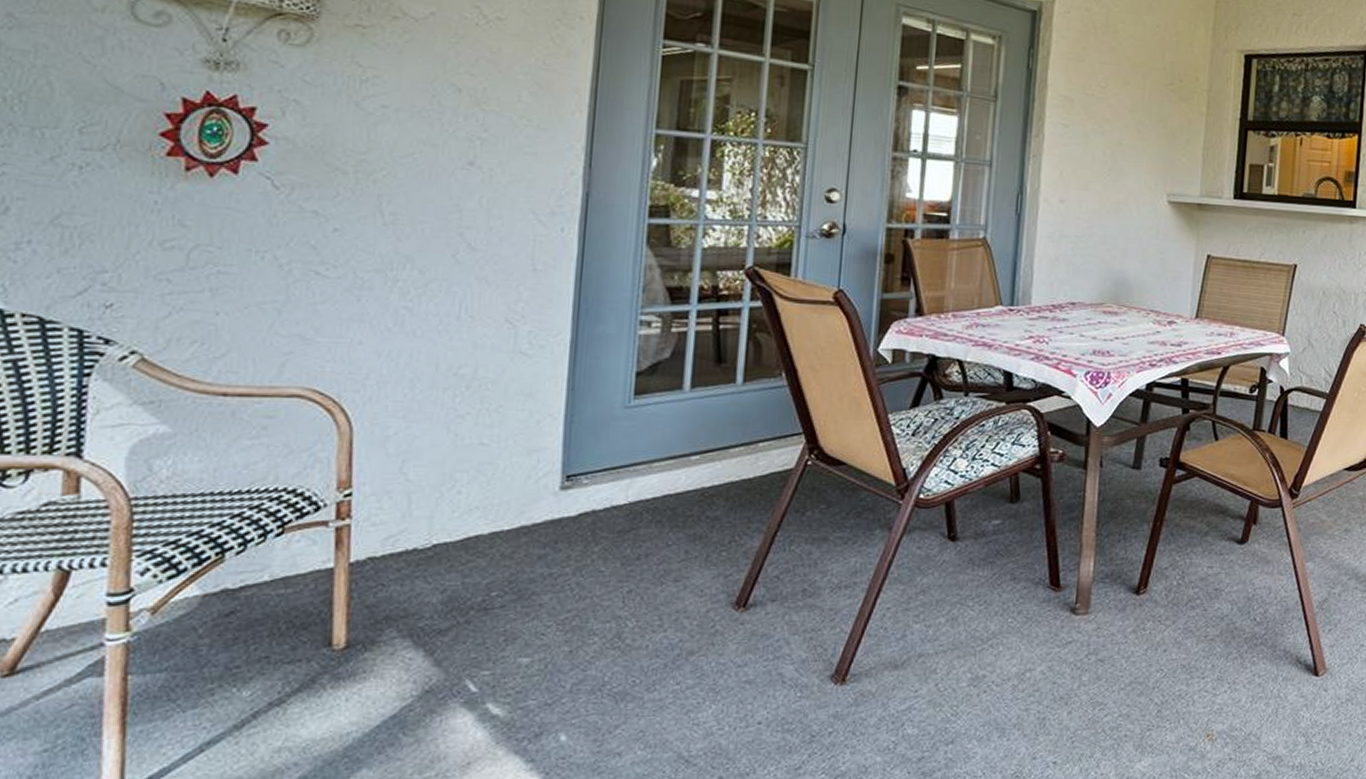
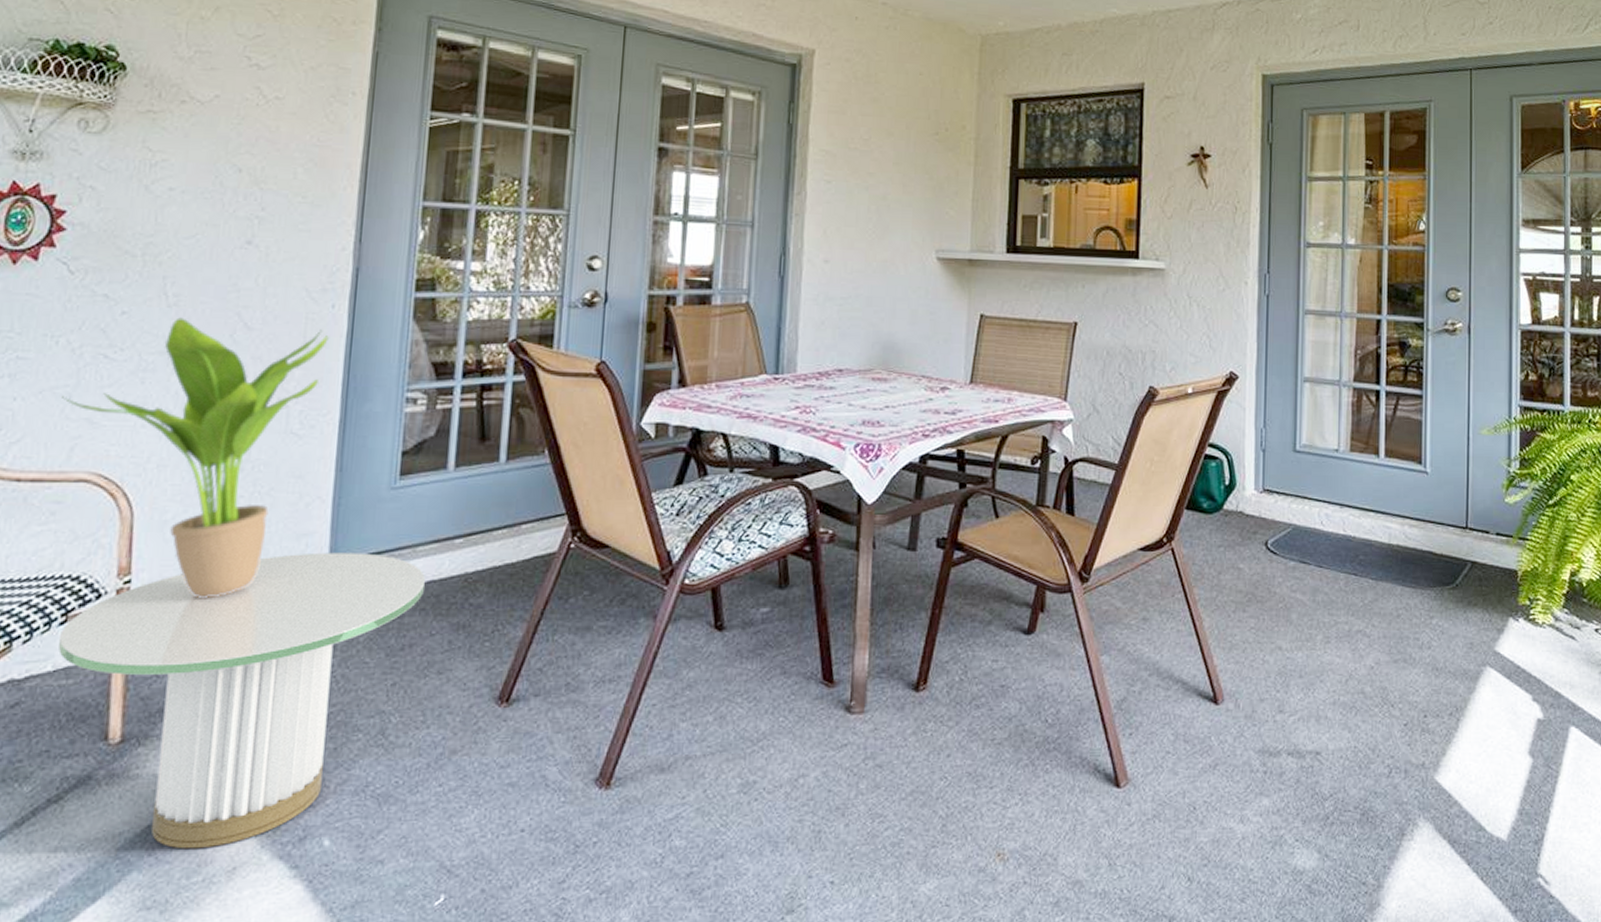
potted plant: none [270,236,558,510] -> present [62,317,329,598]
side table: none [276,467,661,747] -> present [58,552,425,850]

